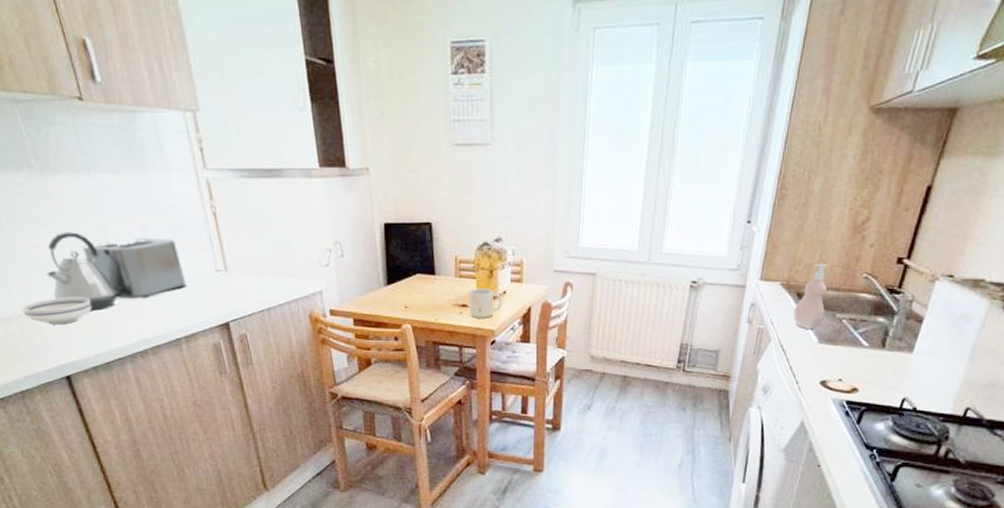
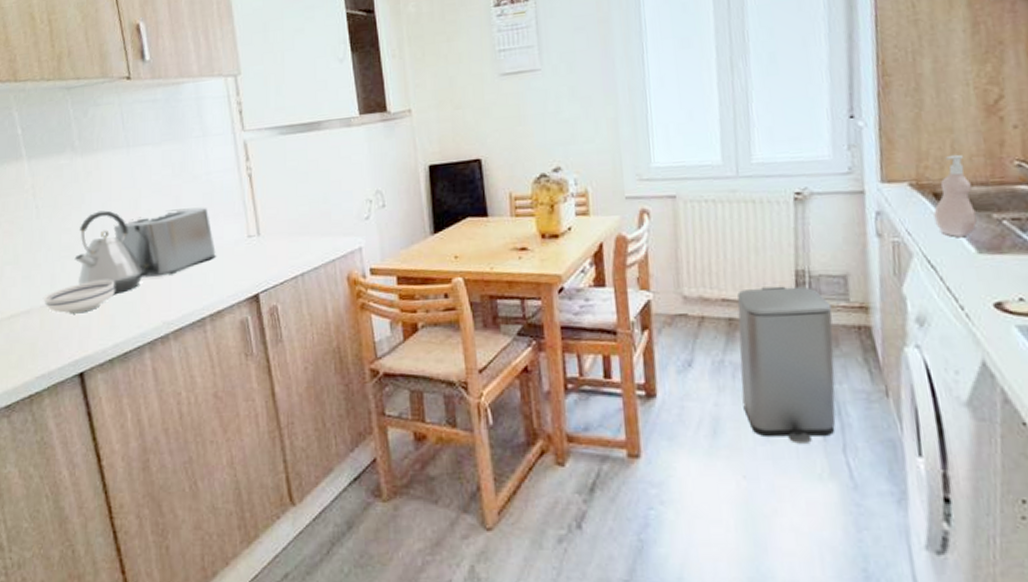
mug: present [467,288,502,318] -> none [526,226,568,263]
pedal bin: none [624,354,703,469] -> present [737,286,836,444]

